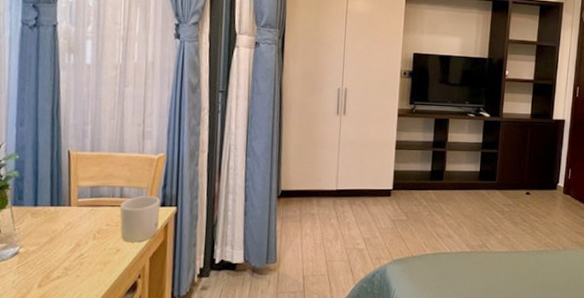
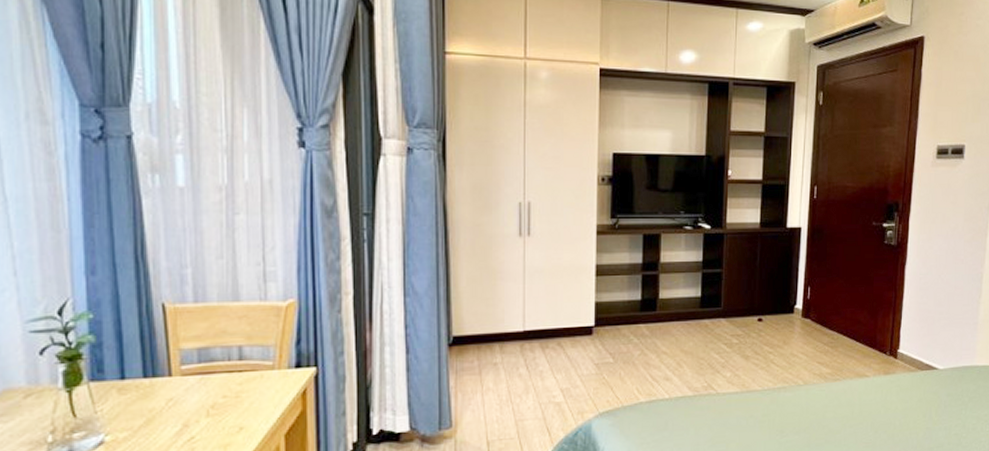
mug: present [119,195,161,243] -> none [239,354,295,418]

